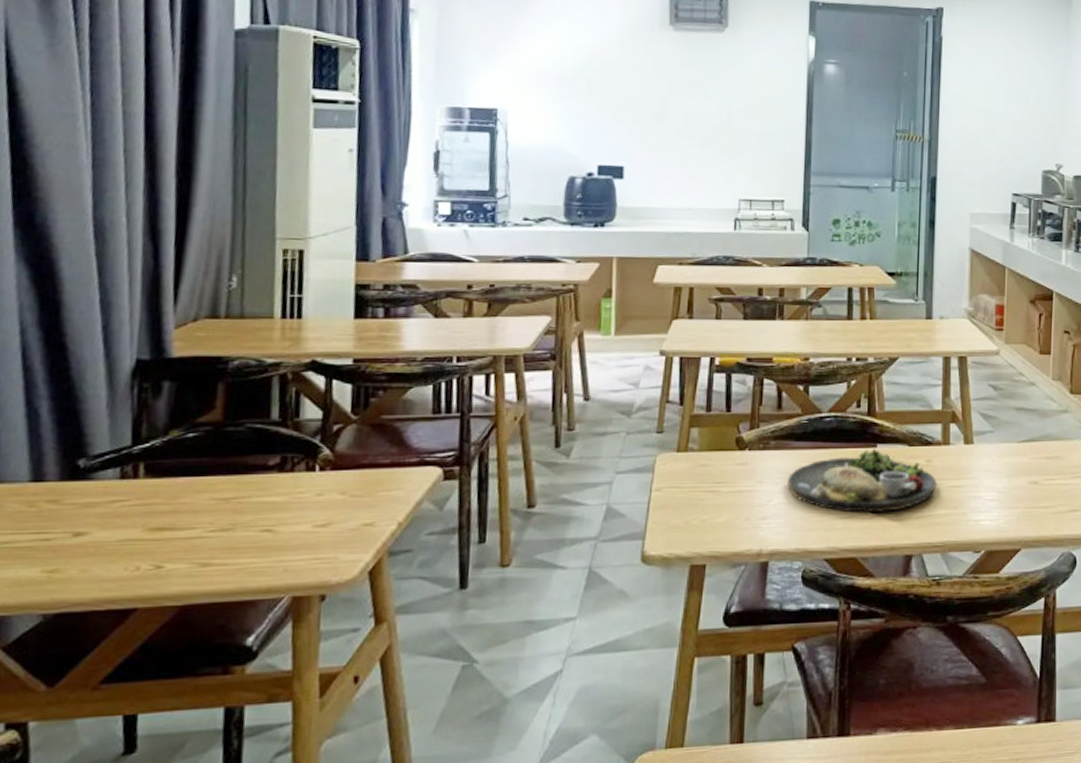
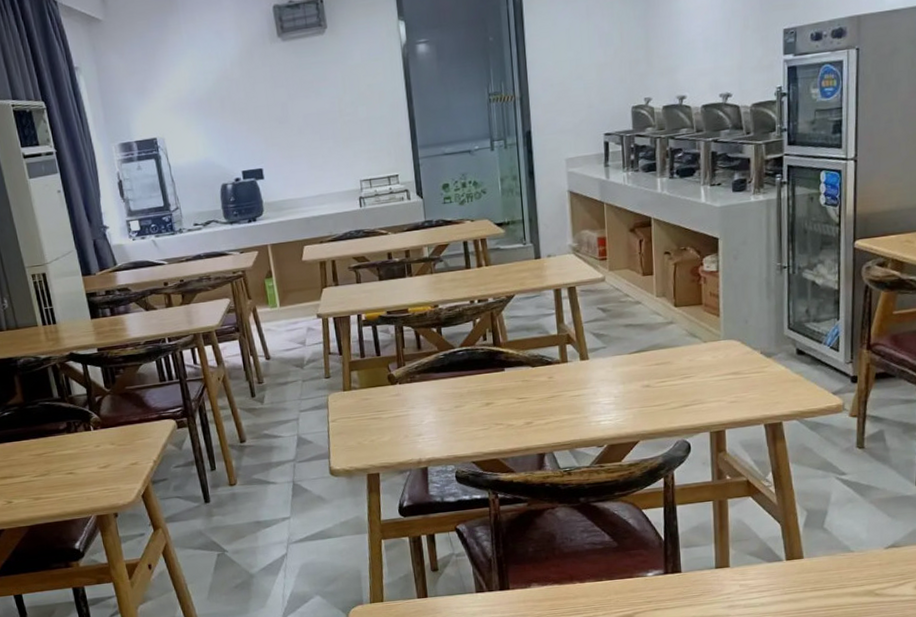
dinner plate: present [788,448,937,513] -> none [434,372,560,425]

